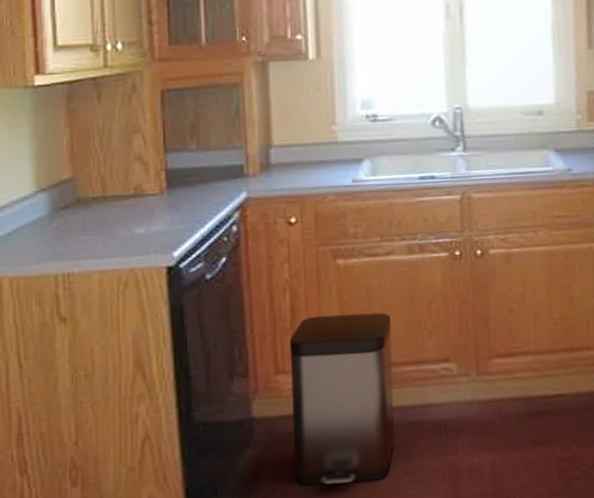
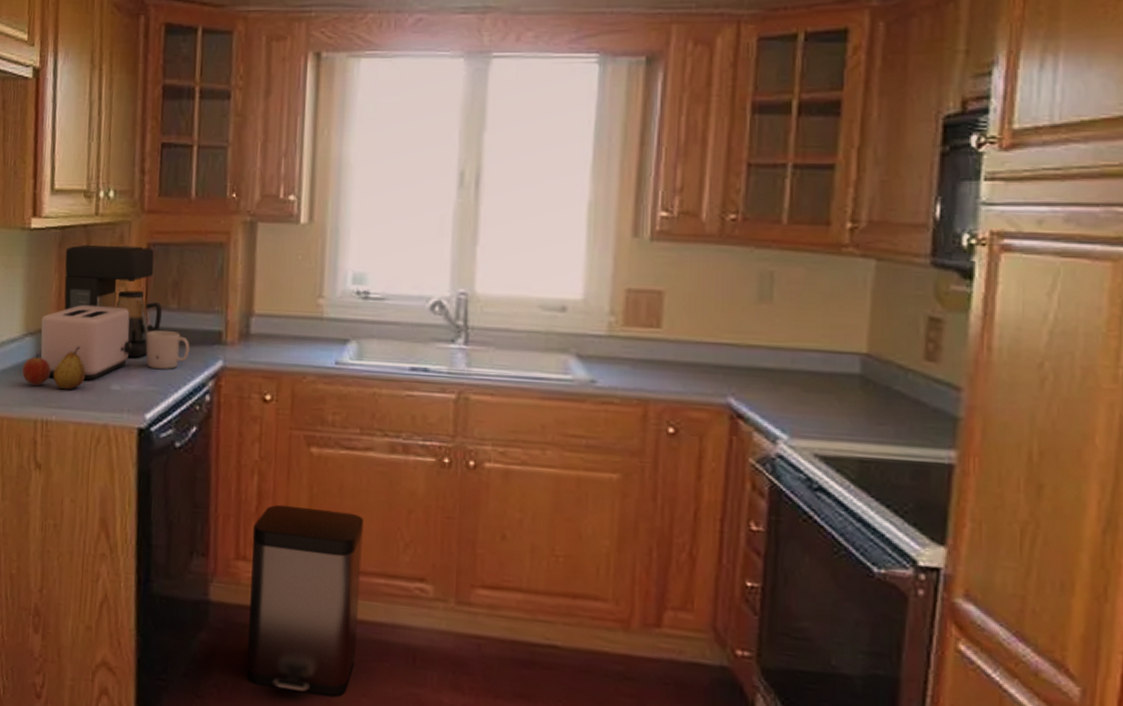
fruit: none [37,209,69,241] -> present [22,354,51,386]
toaster: none [54,153,153,230] -> present [40,305,132,380]
fruit: none [72,196,106,241] -> present [53,346,85,390]
coffee maker: none [74,93,181,200] -> present [64,244,162,358]
mug: none [167,170,213,208] -> present [145,330,190,369]

